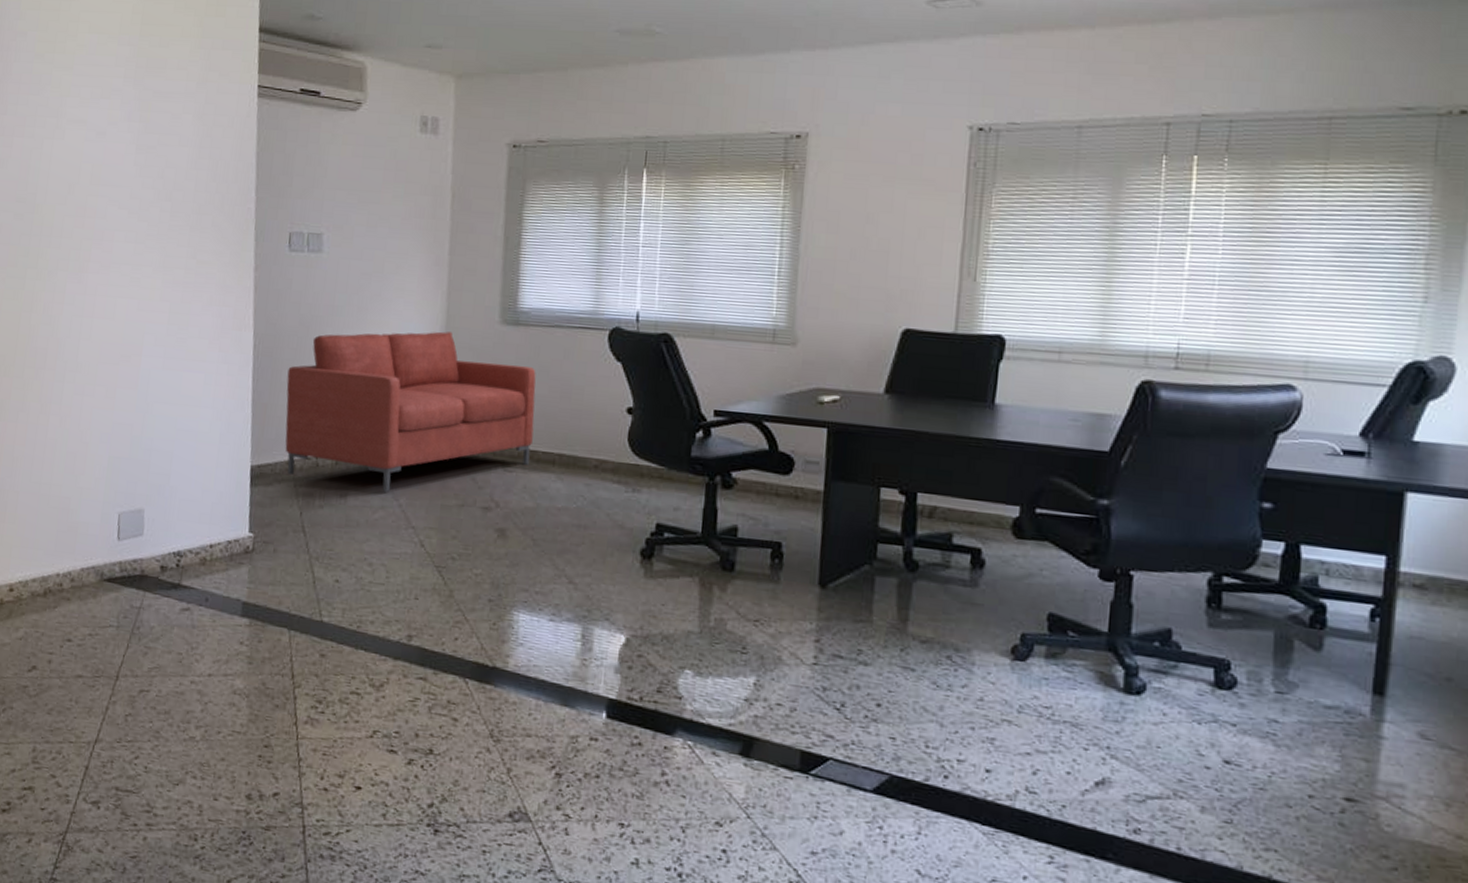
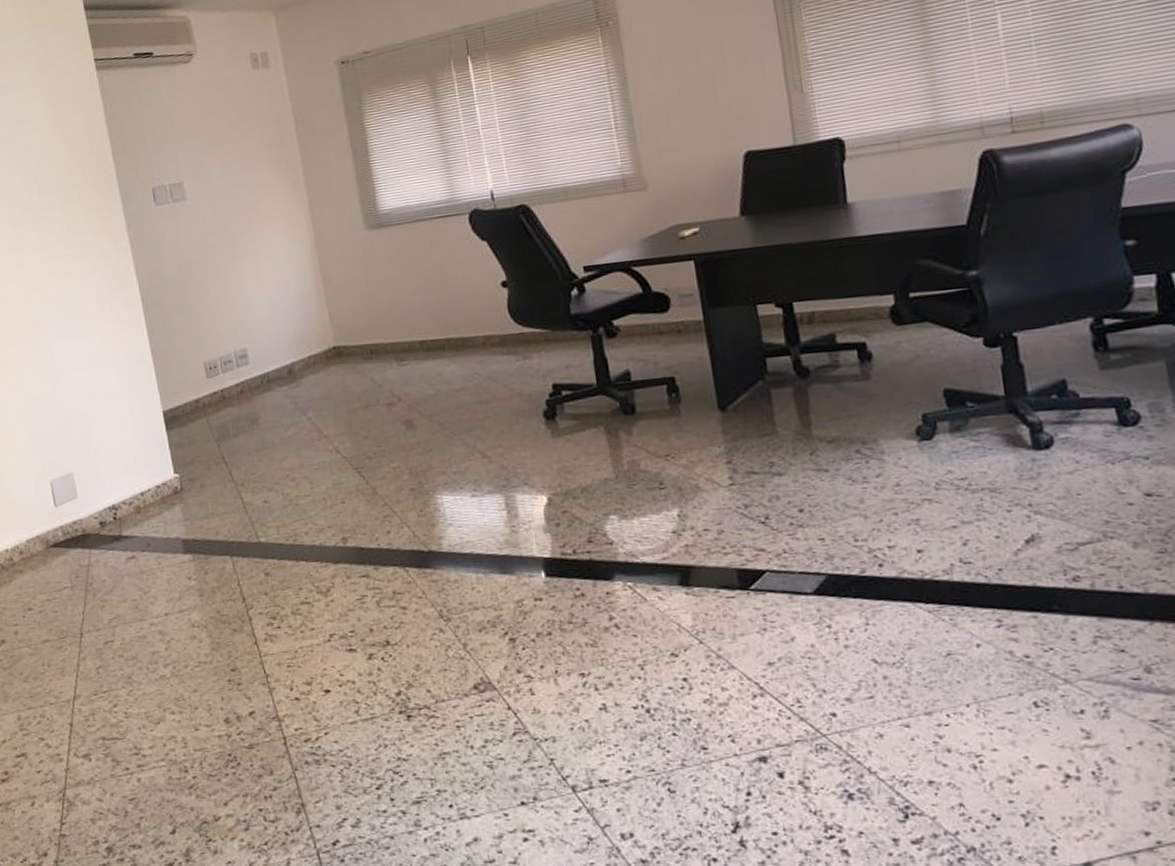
sofa: present [285,331,536,492] -> none [178,247,421,413]

